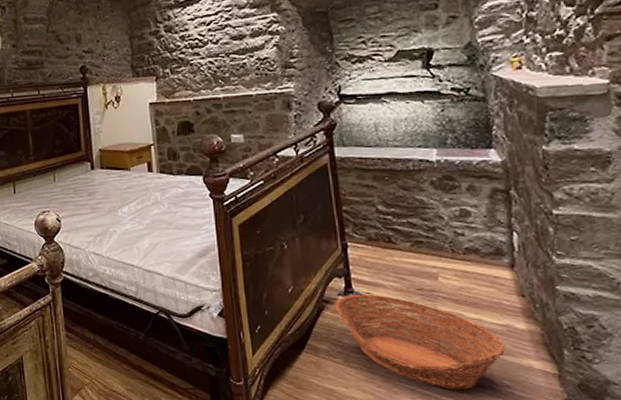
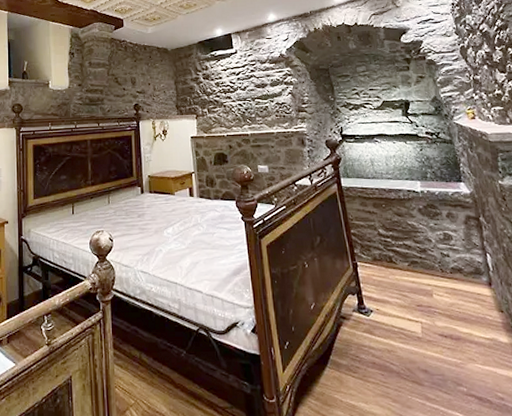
basket: present [335,294,507,389] -> none [351,310,496,403]

